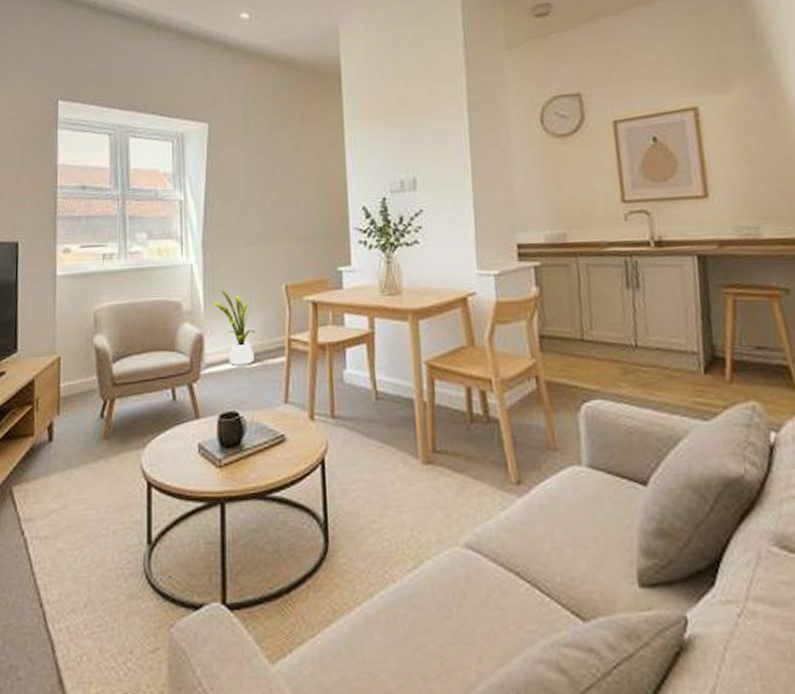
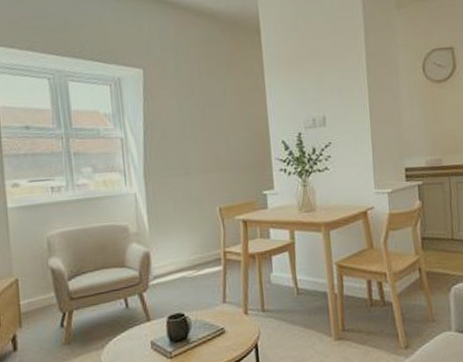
house plant: present [212,290,255,366] -> none [156,214,195,276]

